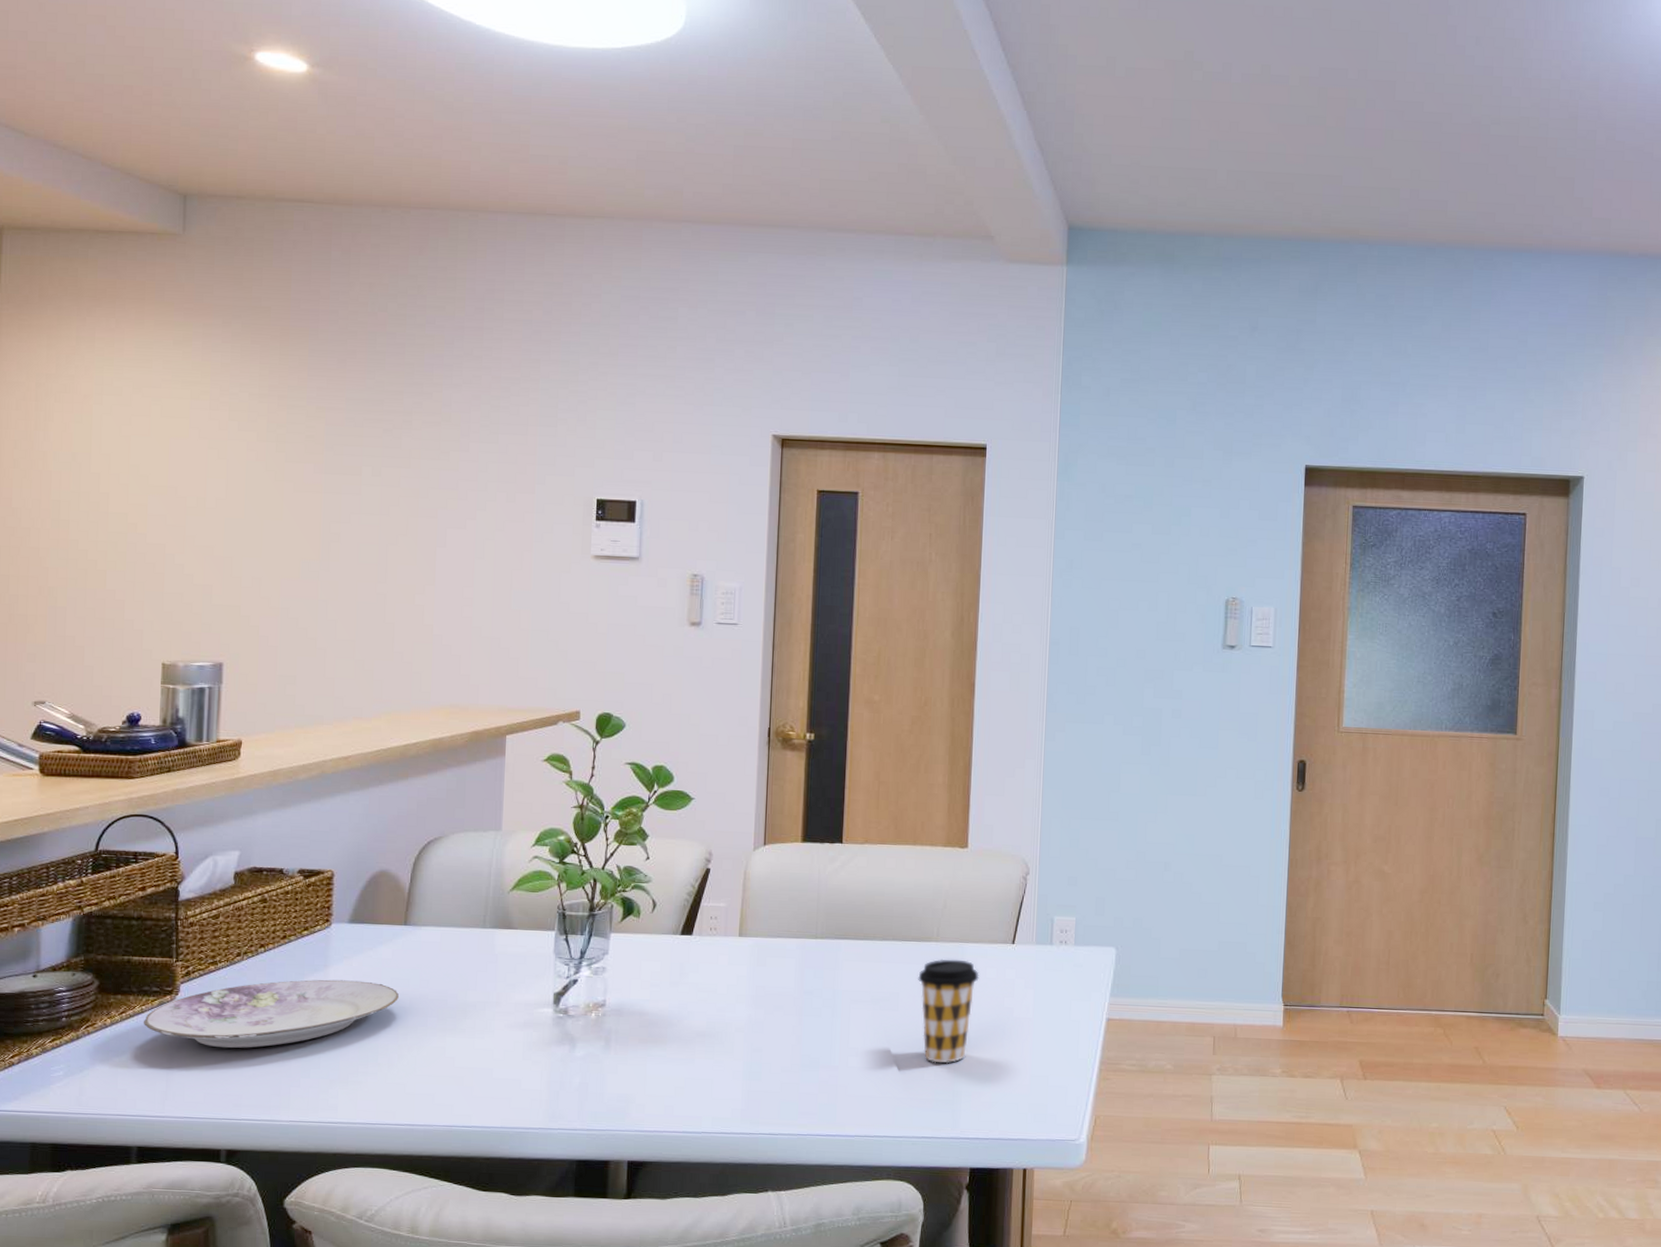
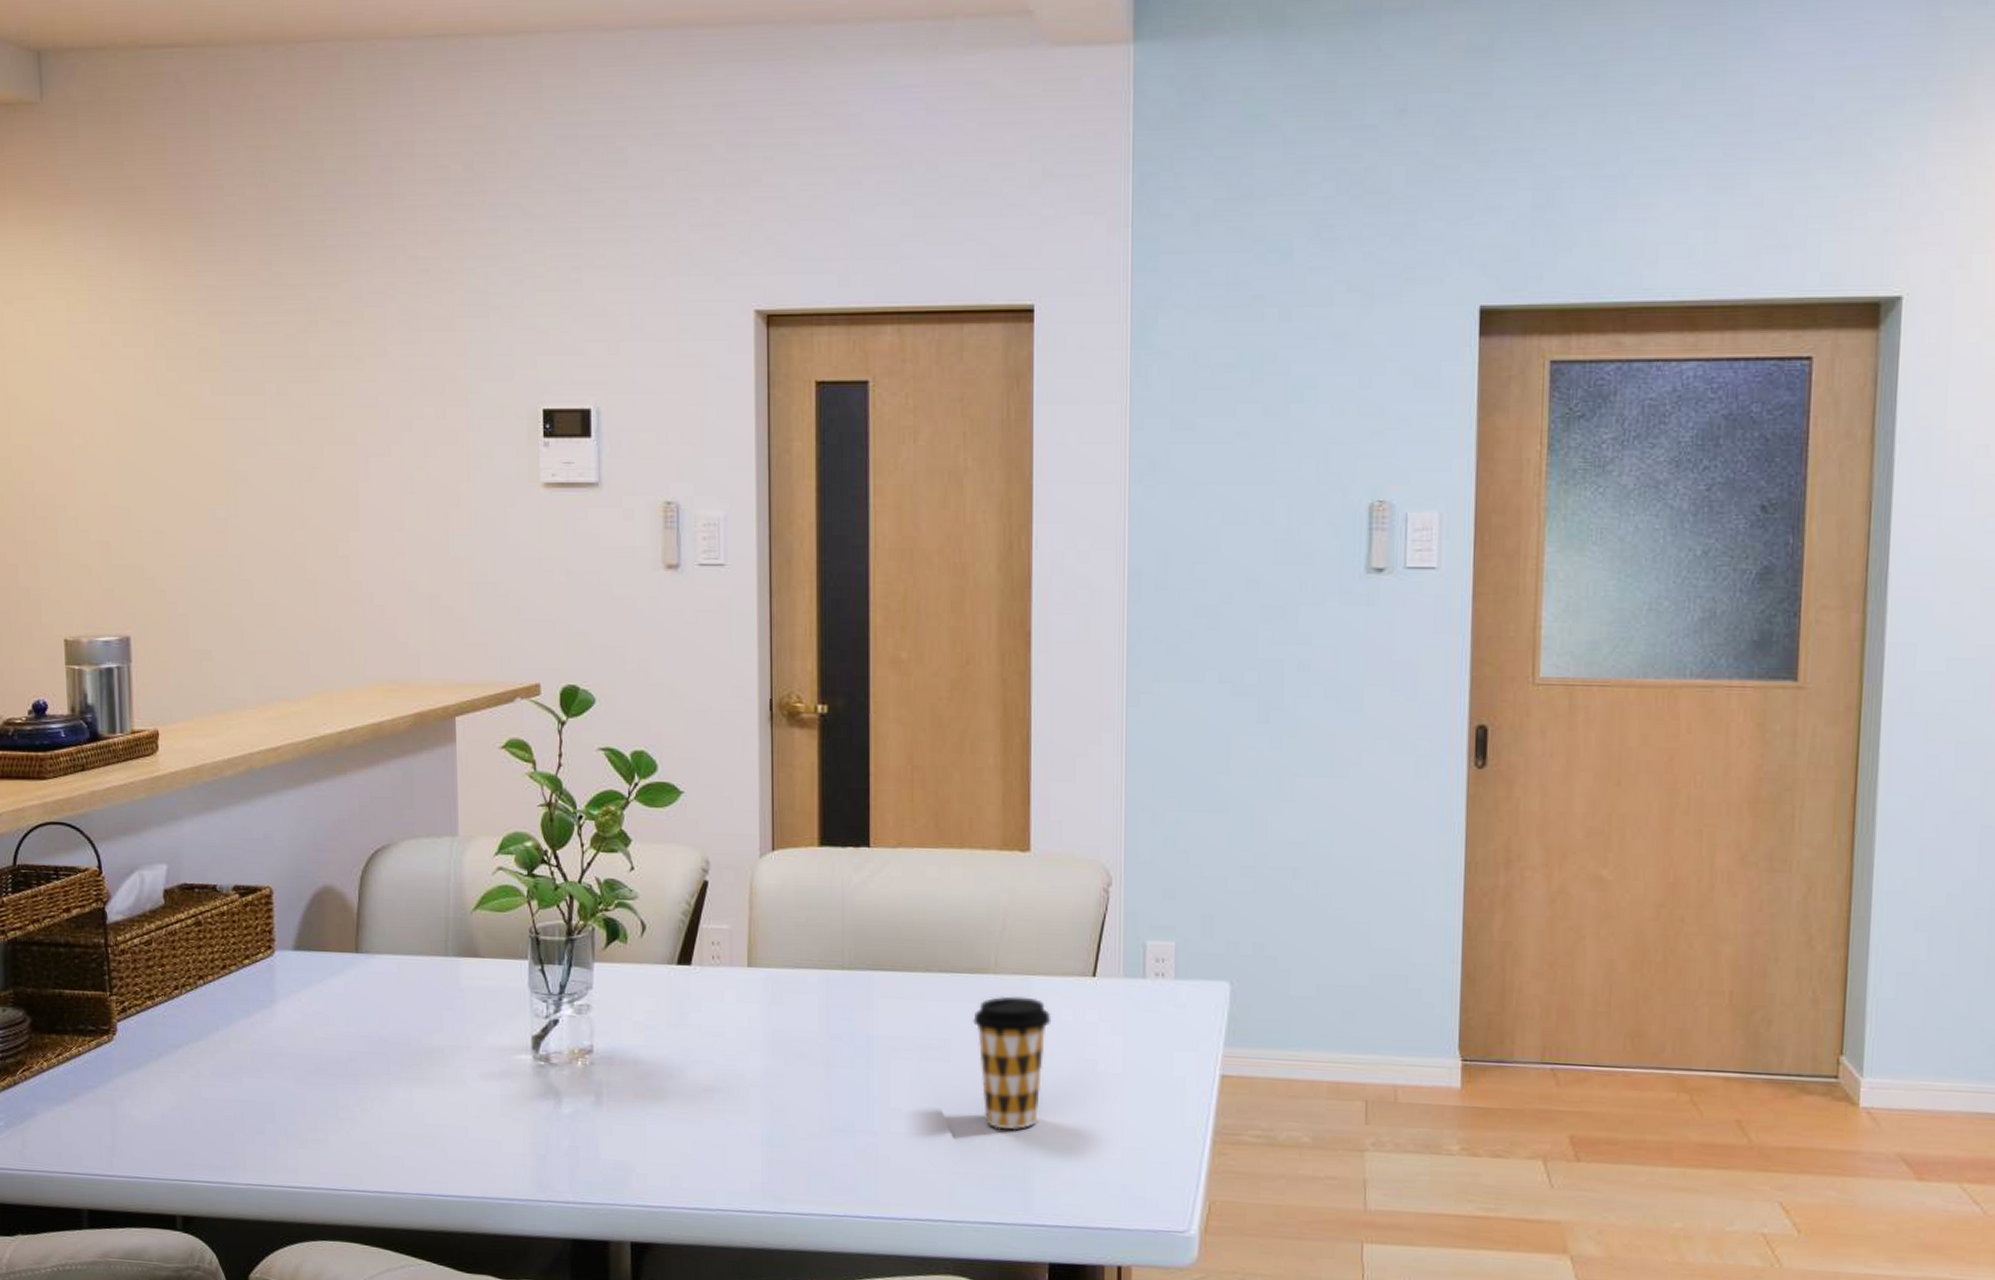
plate: present [143,979,399,1048] -> none [81,1017,356,1098]

